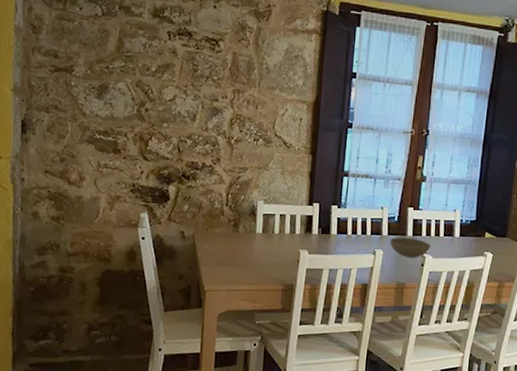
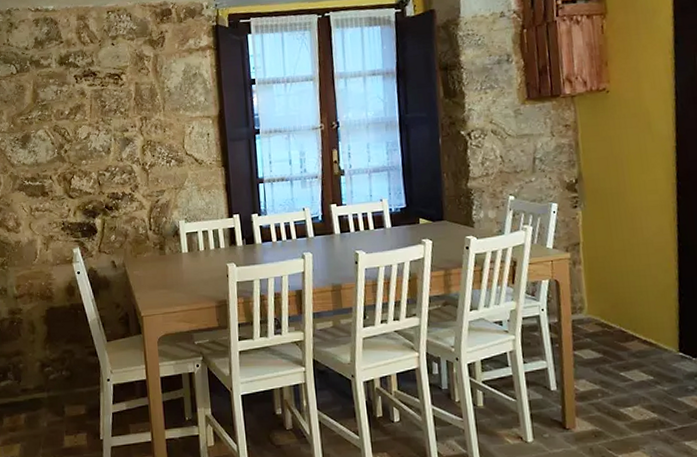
bowl: present [390,237,430,258] -> none [317,235,362,257]

